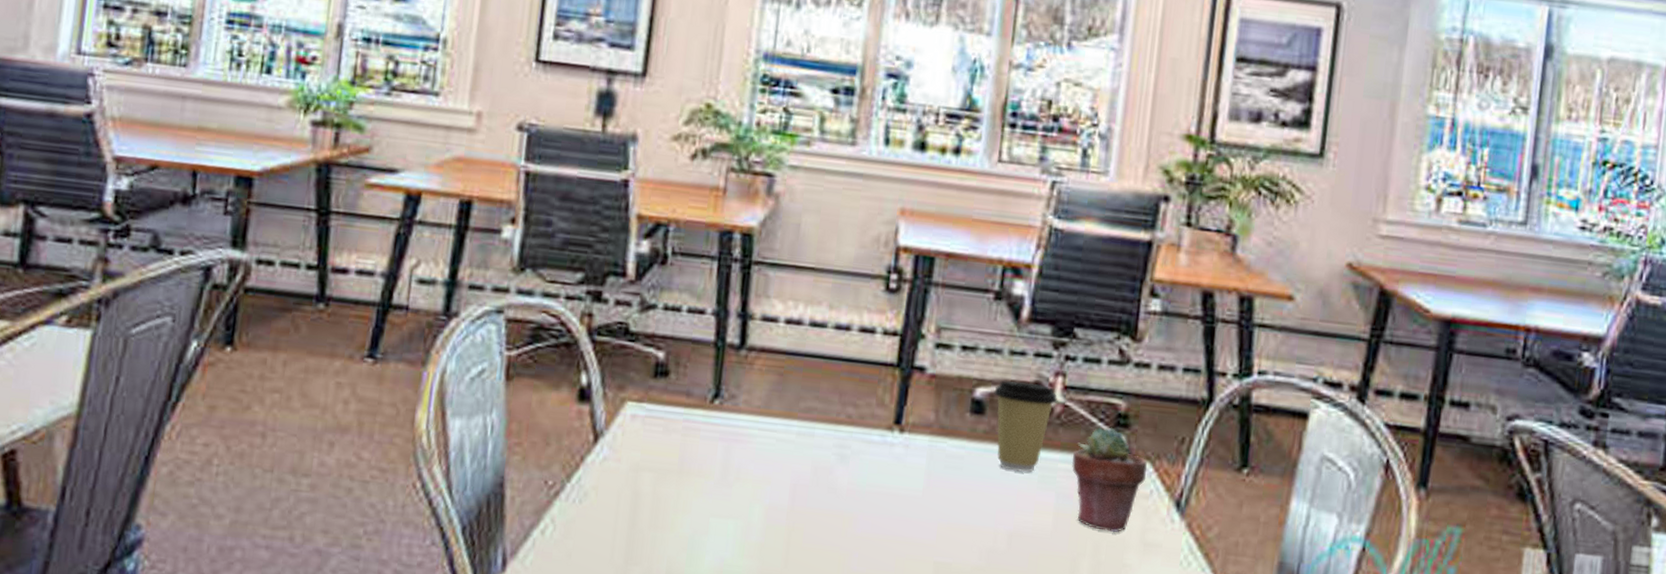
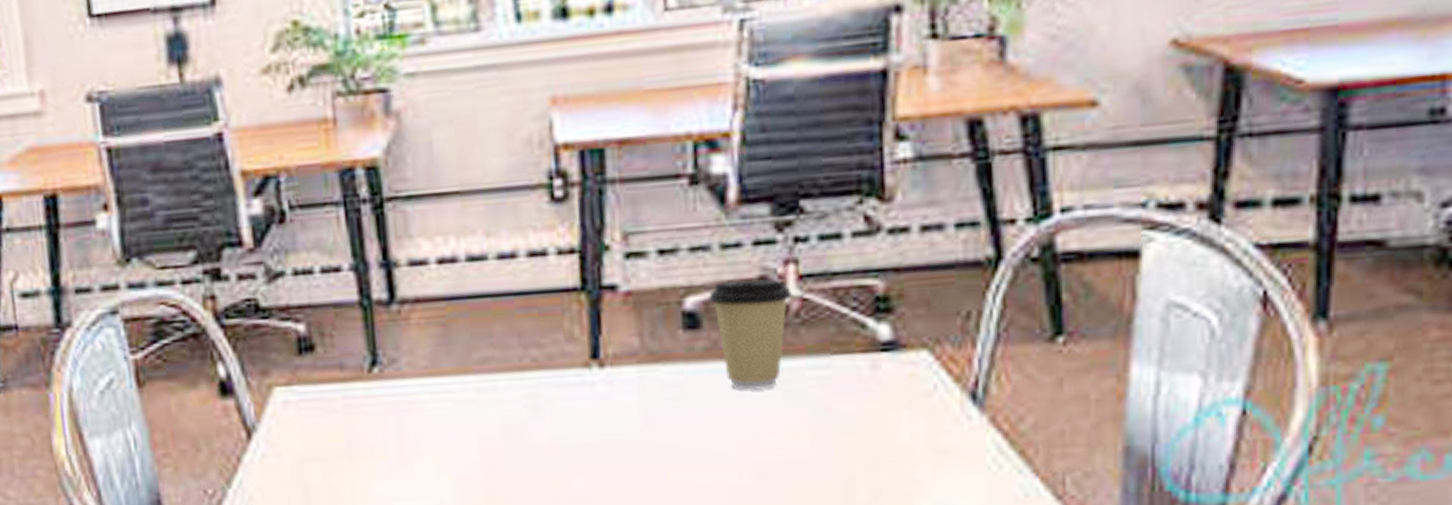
potted succulent: present [1072,427,1148,533] -> none [824,315,925,444]

